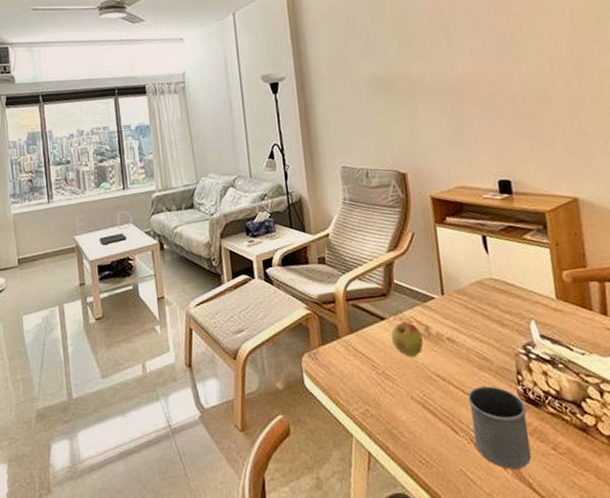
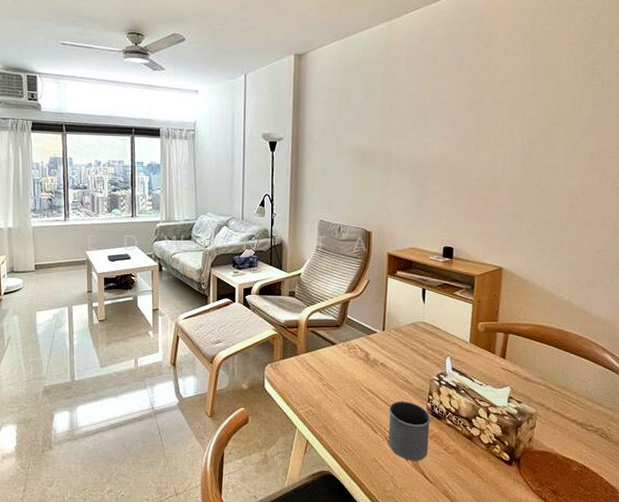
apple: present [390,322,423,357] -> none [337,348,362,375]

